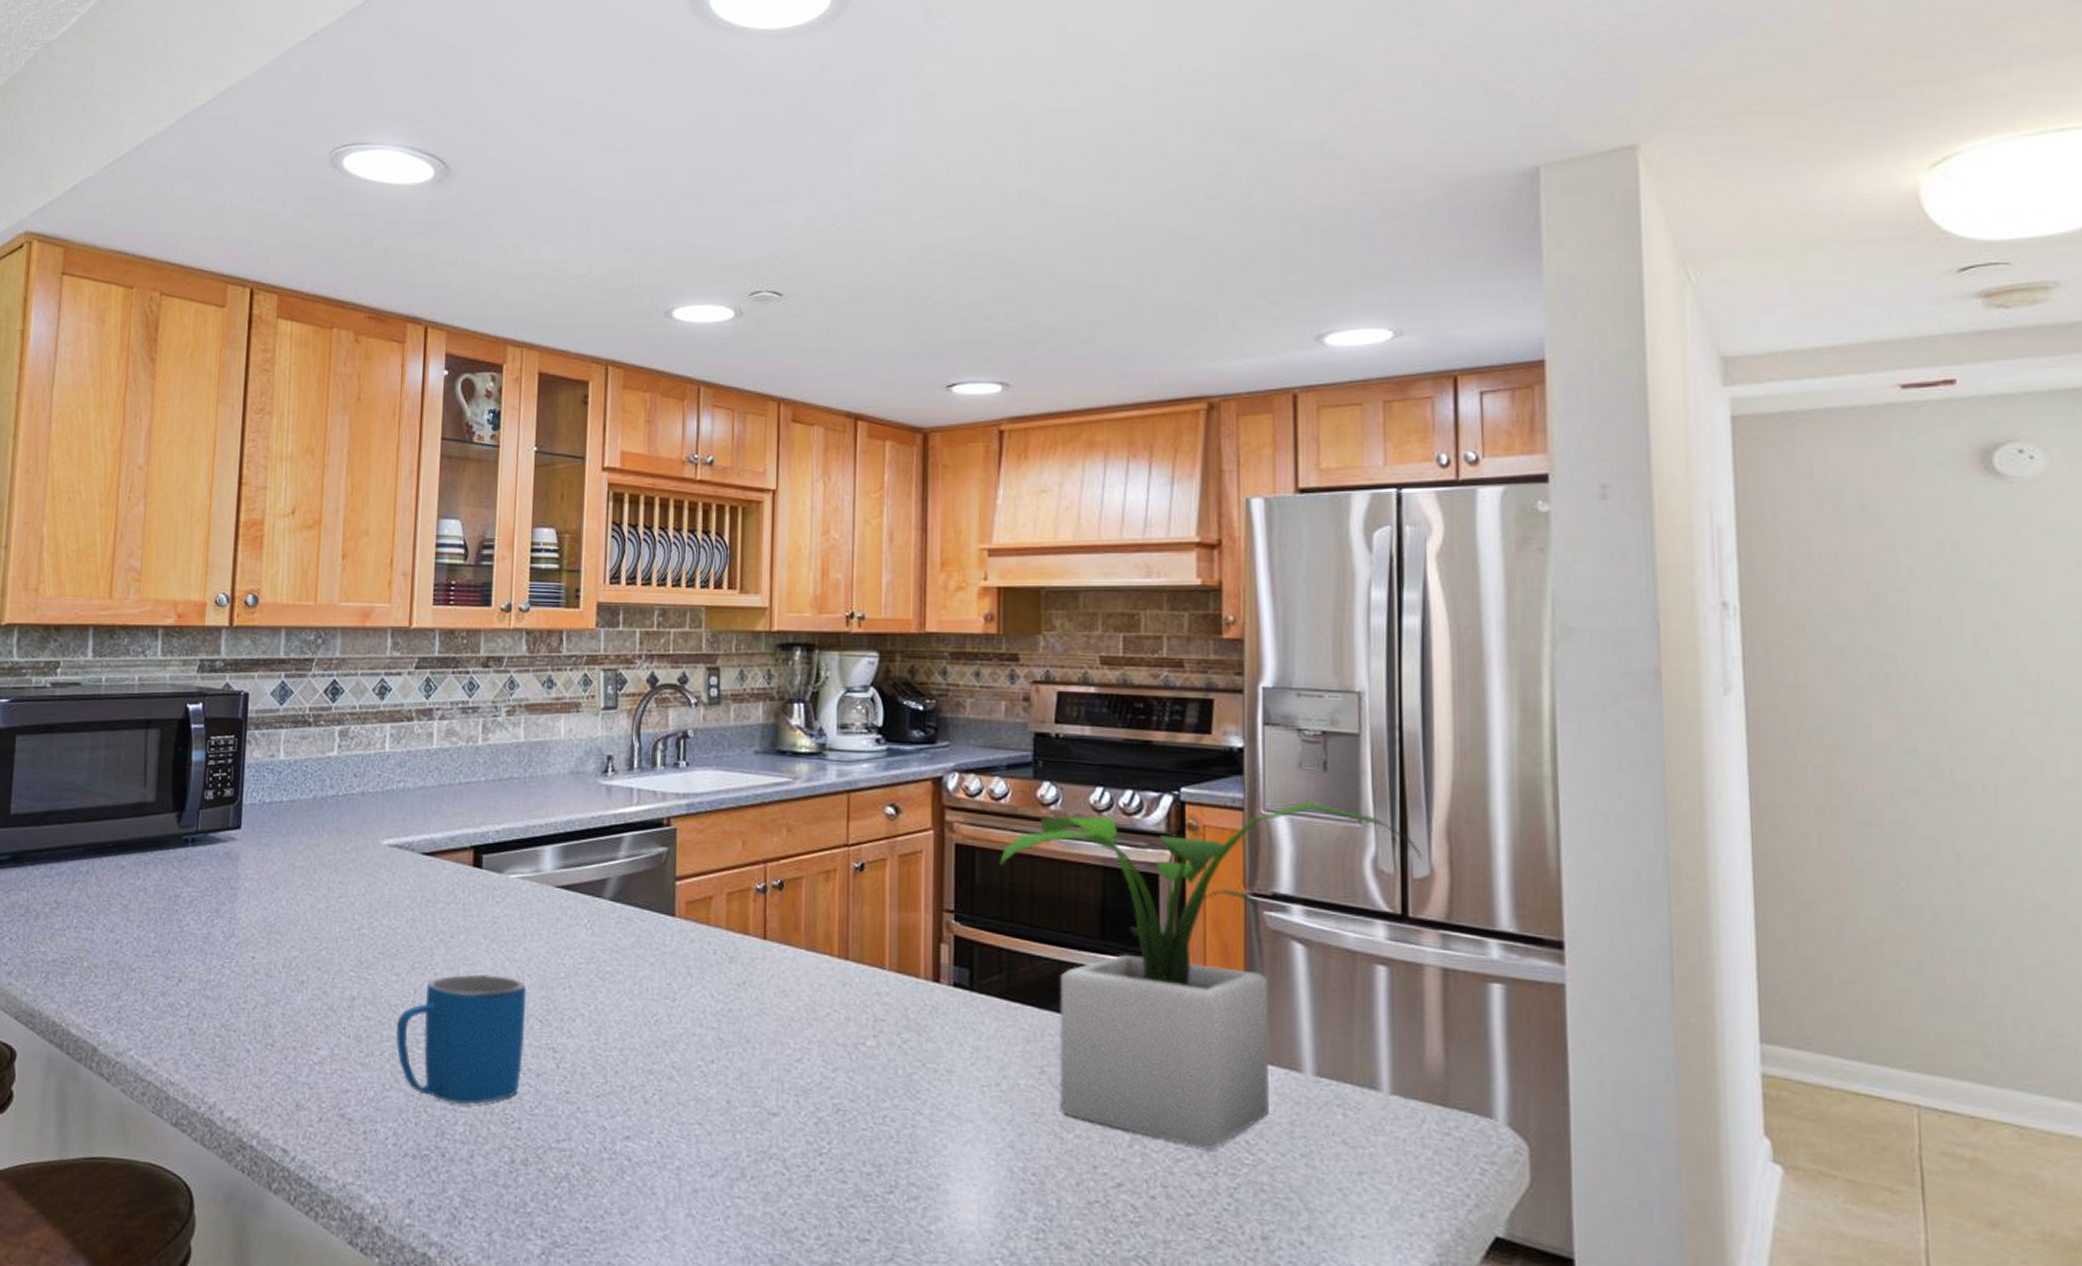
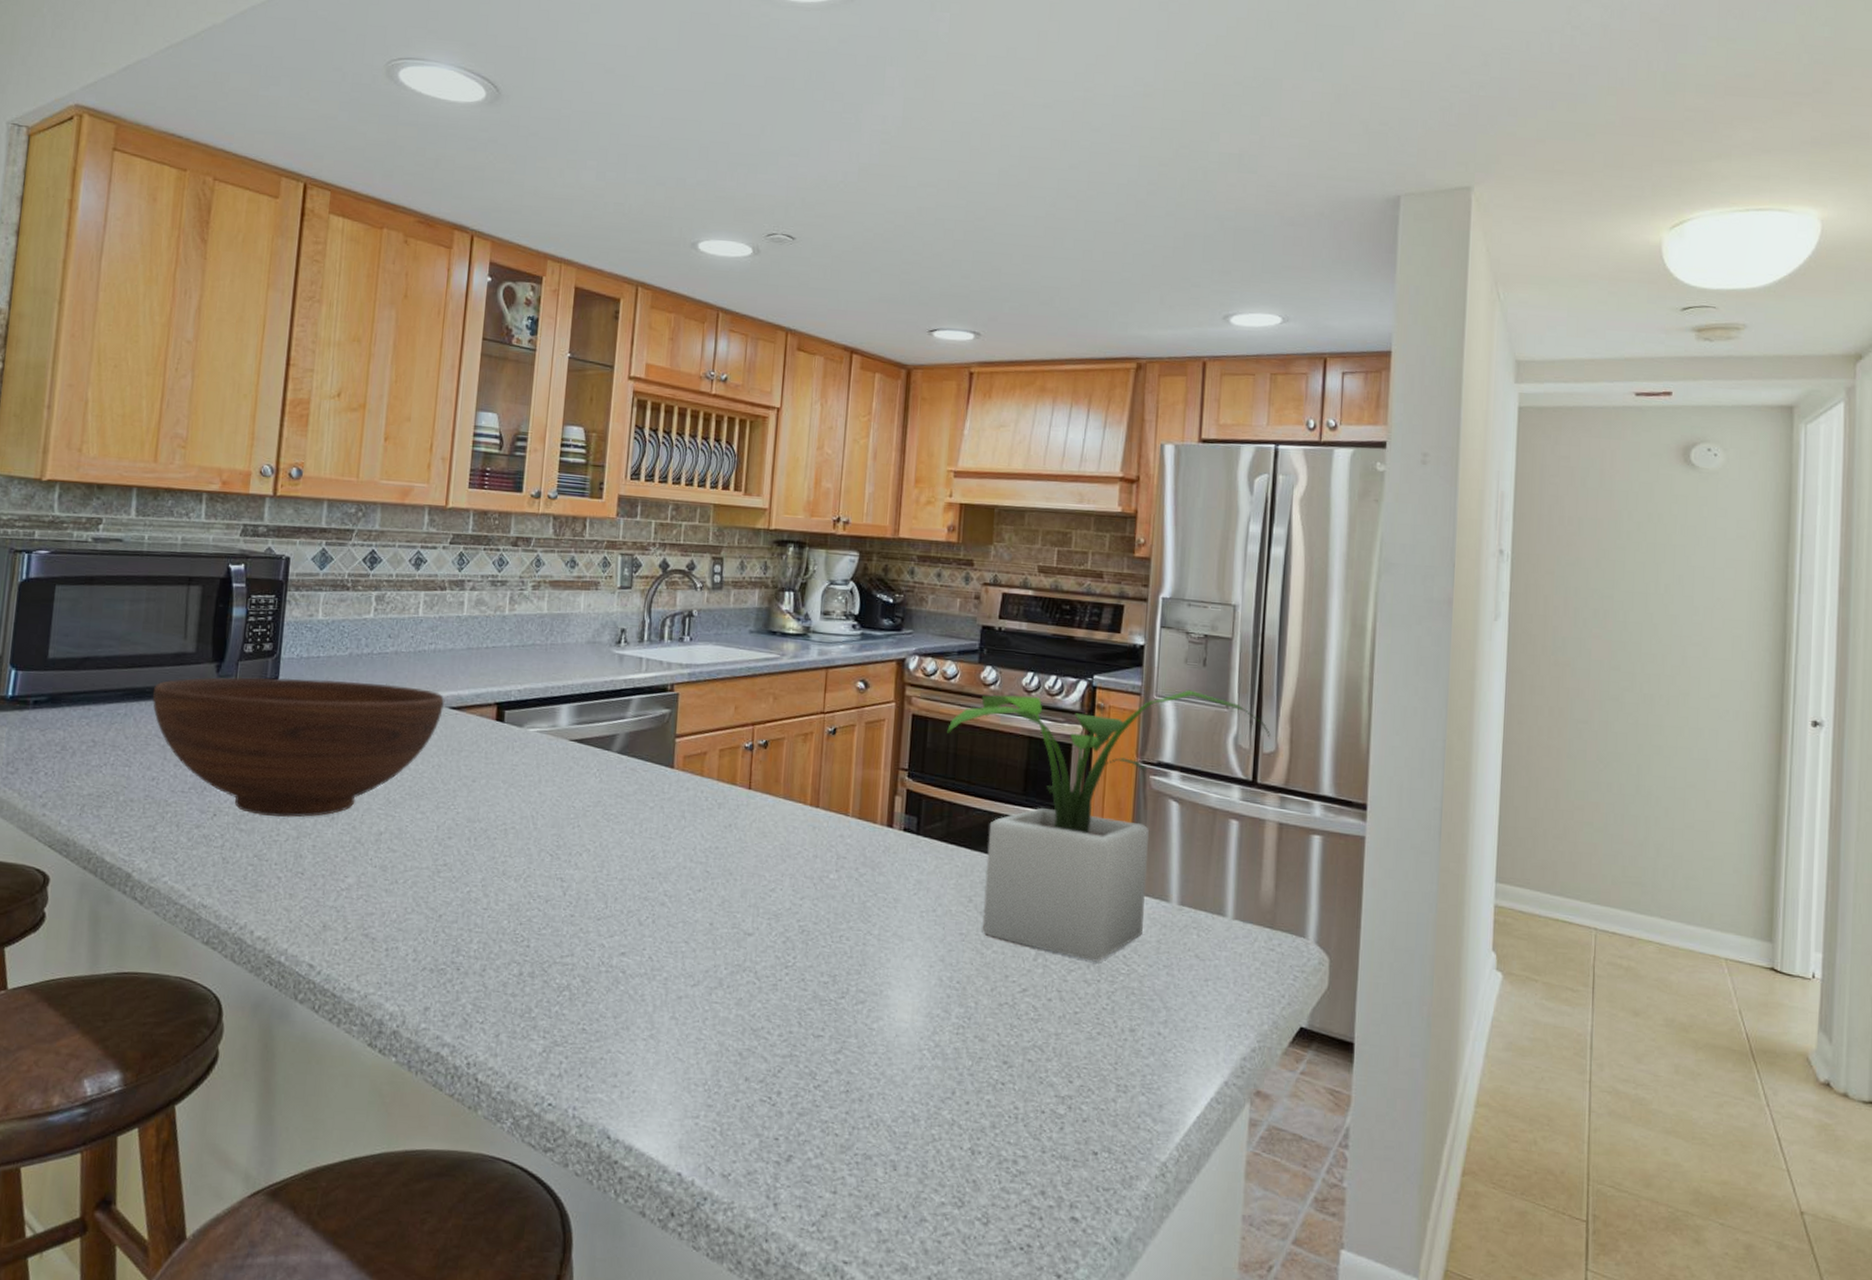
fruit bowl: none [113,826,417,982] -> present [152,677,445,818]
mug: present [395,974,526,1105] -> none [418,814,539,926]

